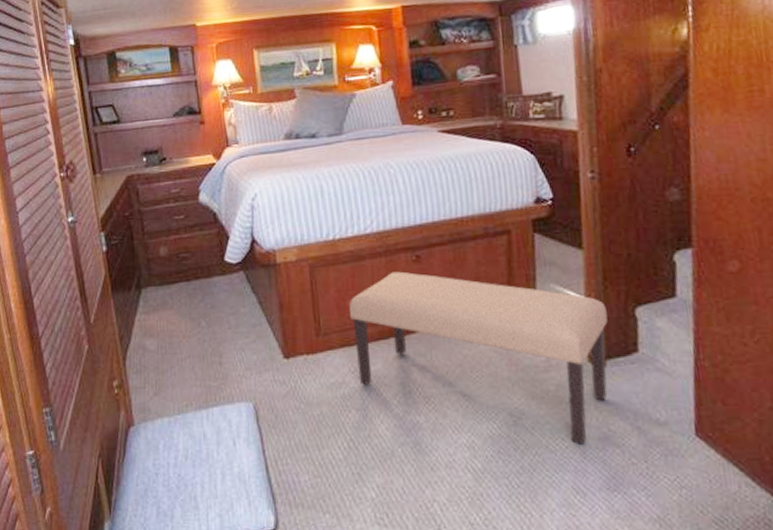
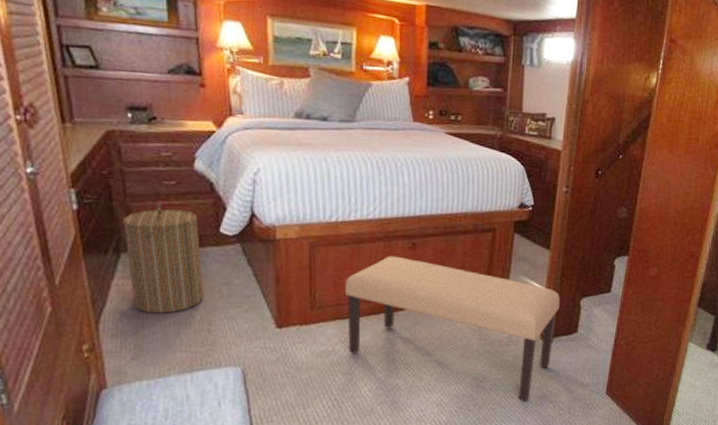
laundry hamper: none [142,238,214,348] -> present [123,203,204,314]

